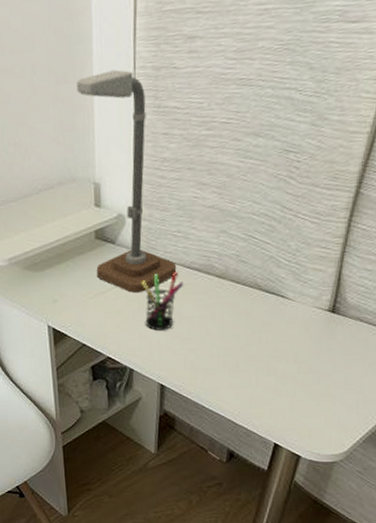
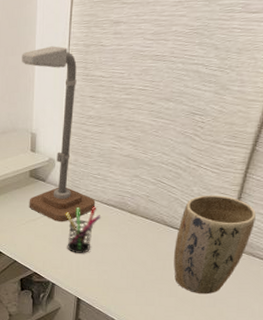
plant pot: none [271,250,362,370] -> present [174,194,256,295]

